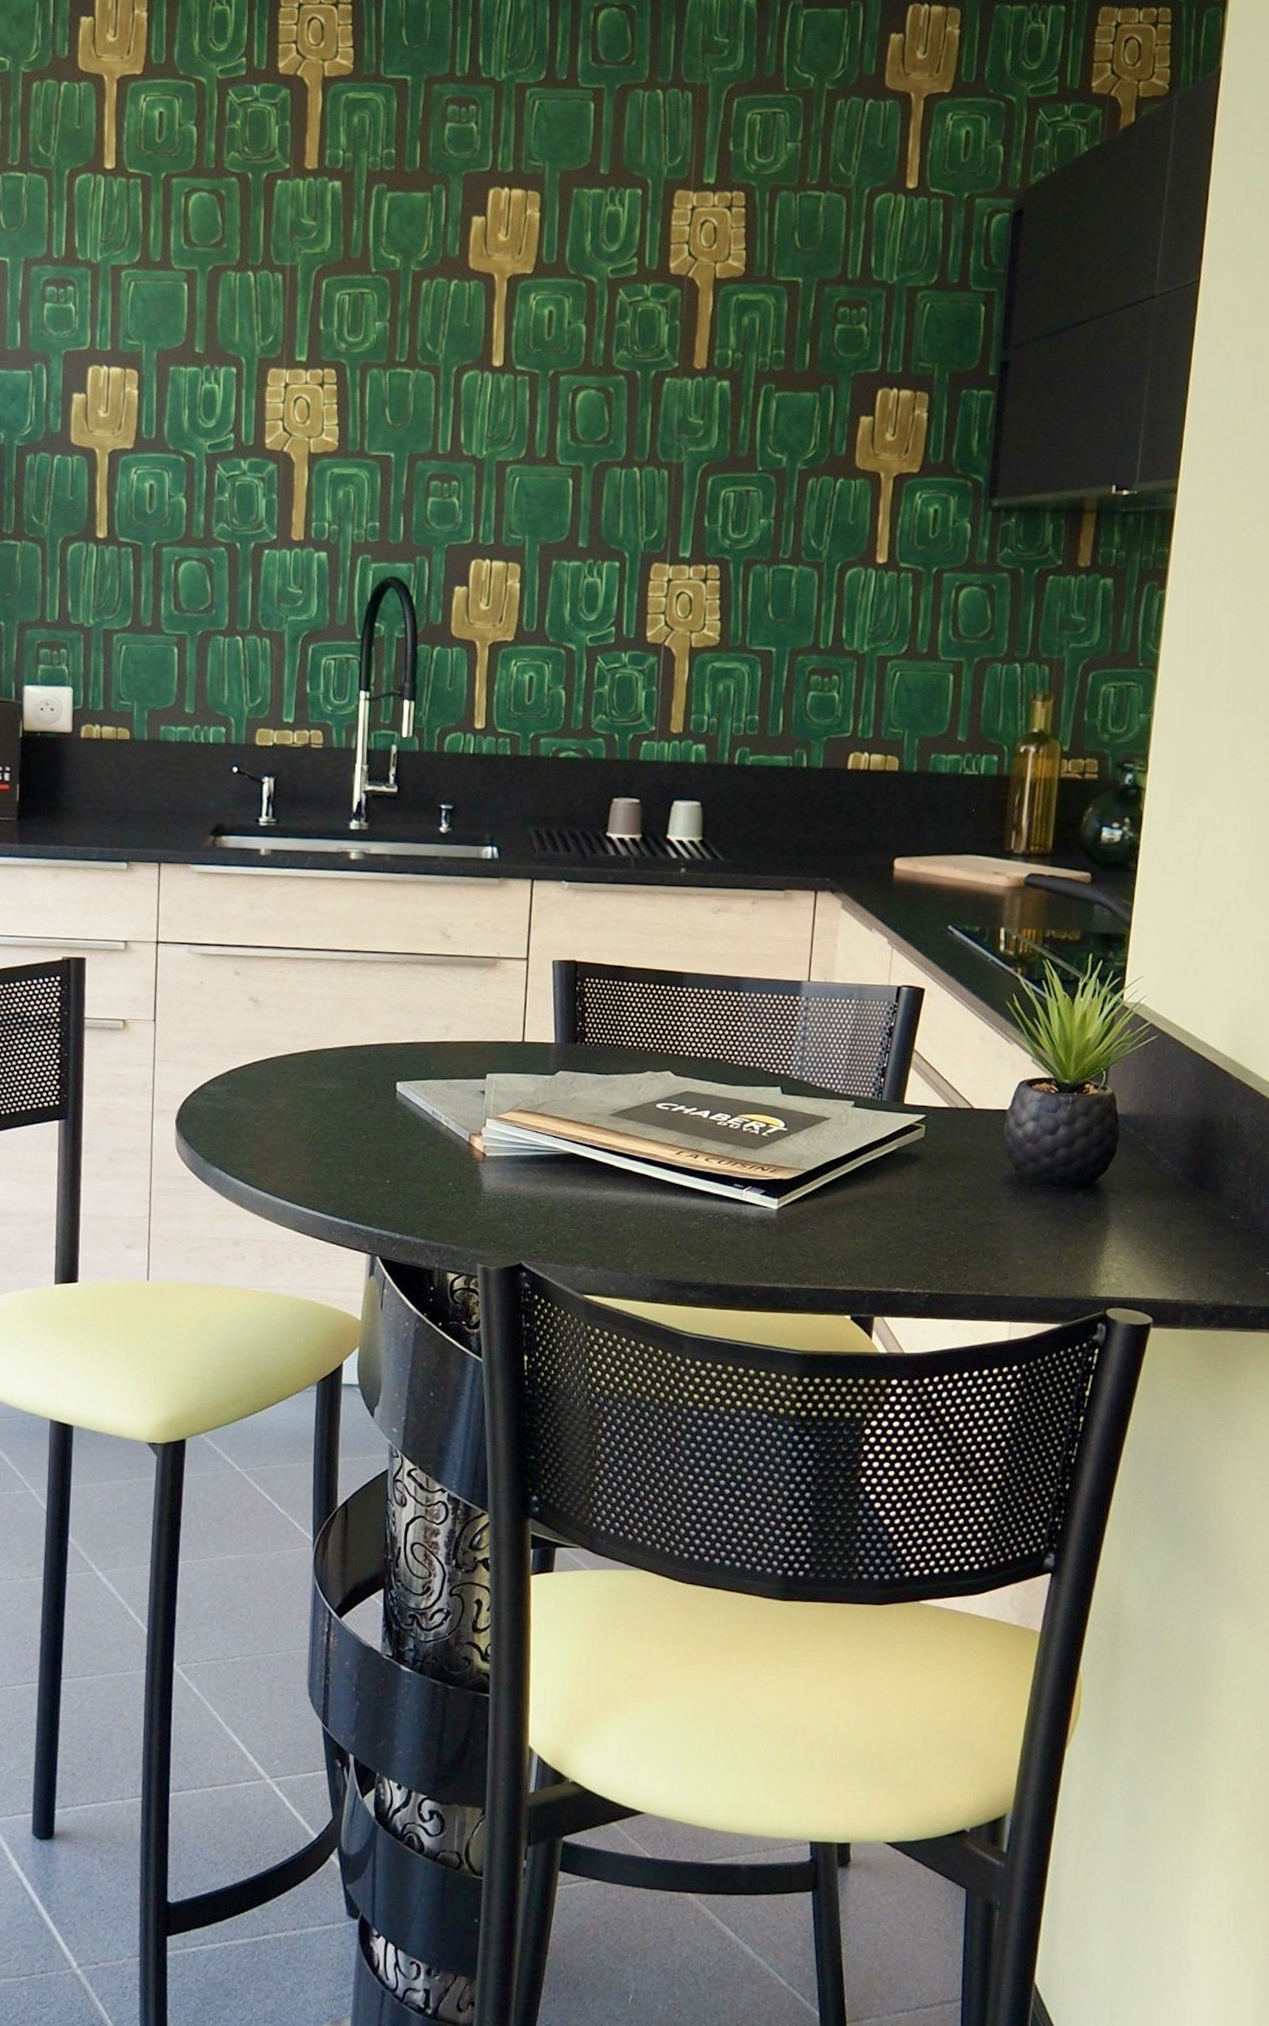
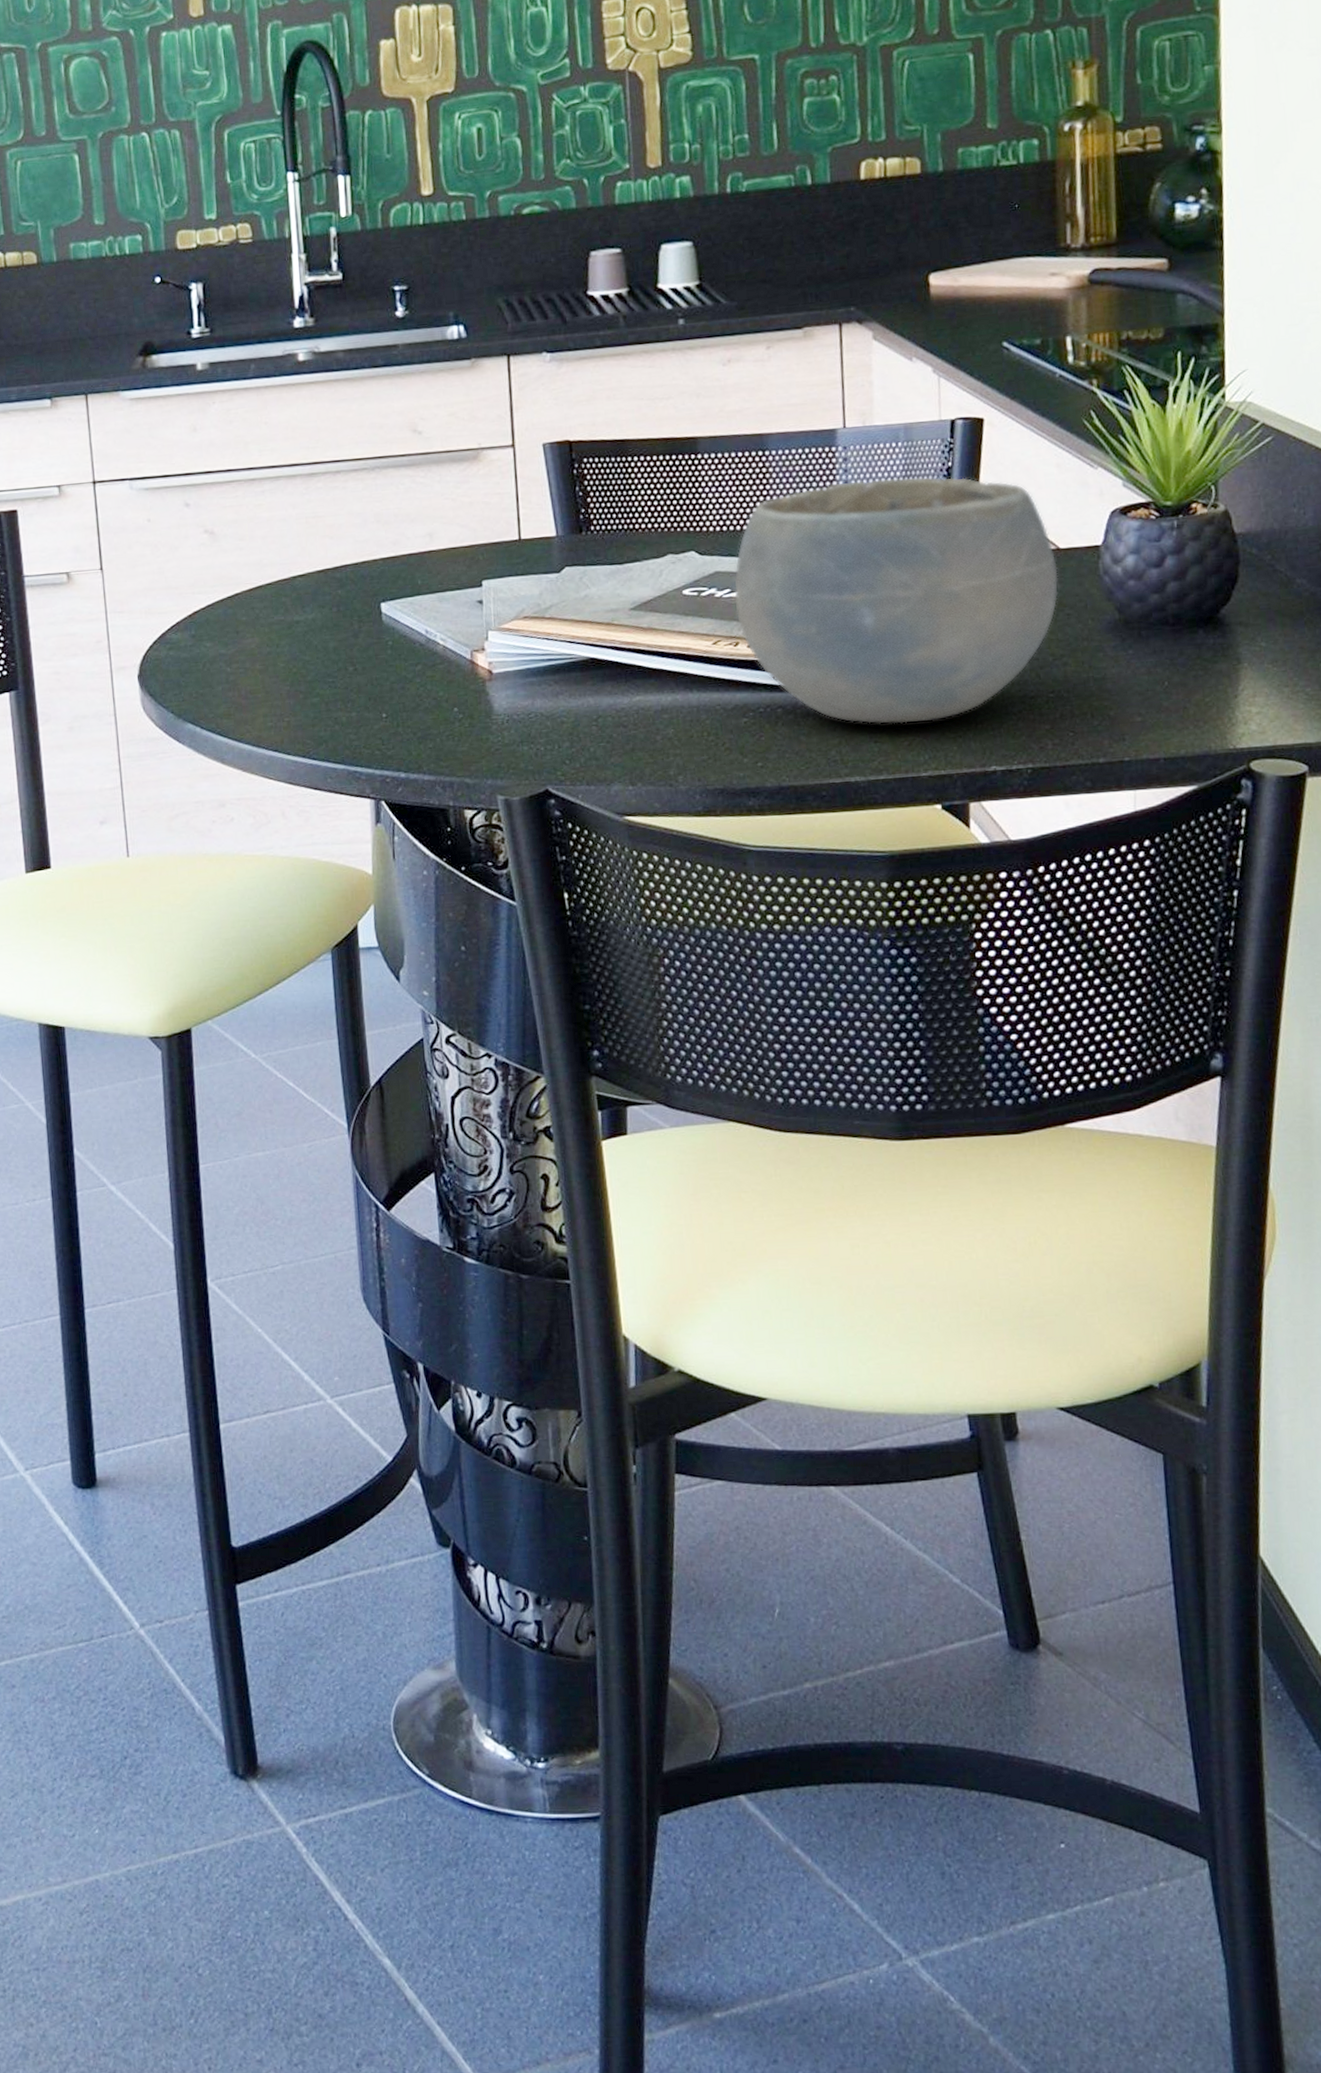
bowl: none [699,1028,970,1242] -> present [734,476,1059,724]

